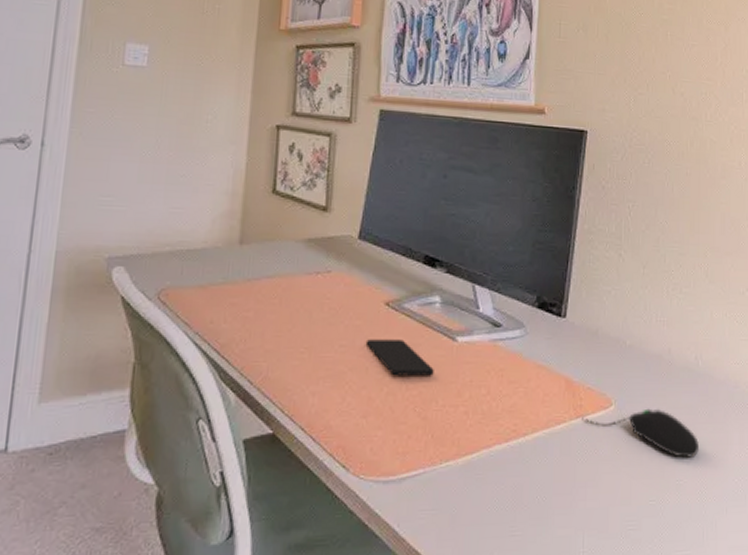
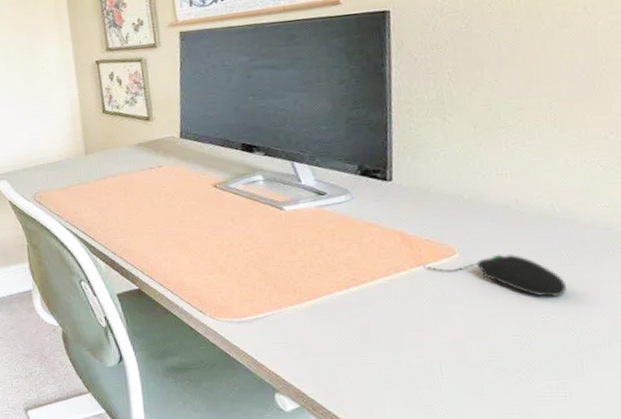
smartphone: present [365,339,434,376] -> none [201,213,267,242]

